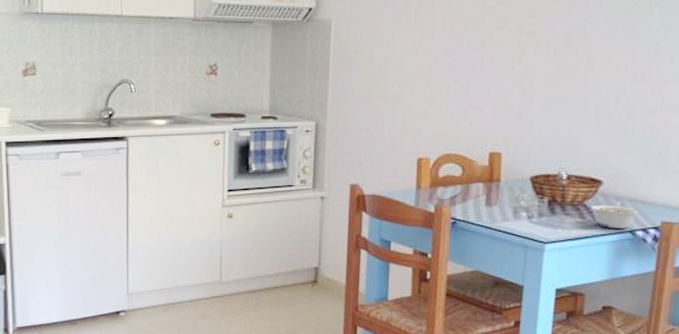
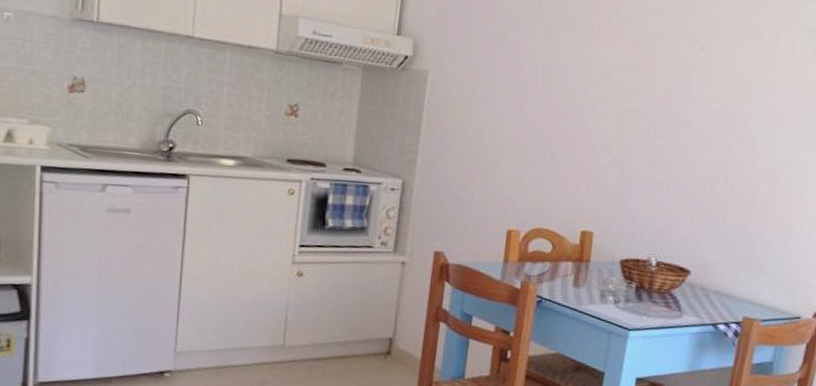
legume: present [591,202,639,228] -> none [677,293,723,321]

